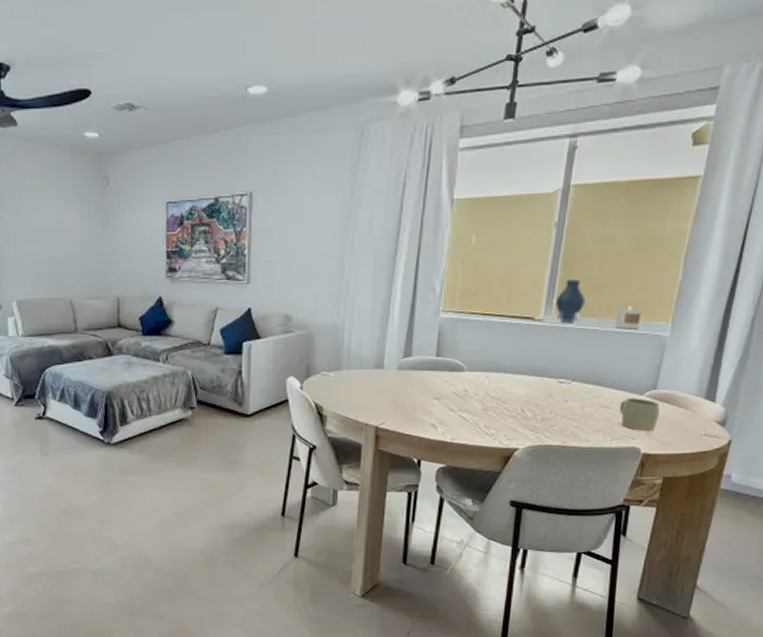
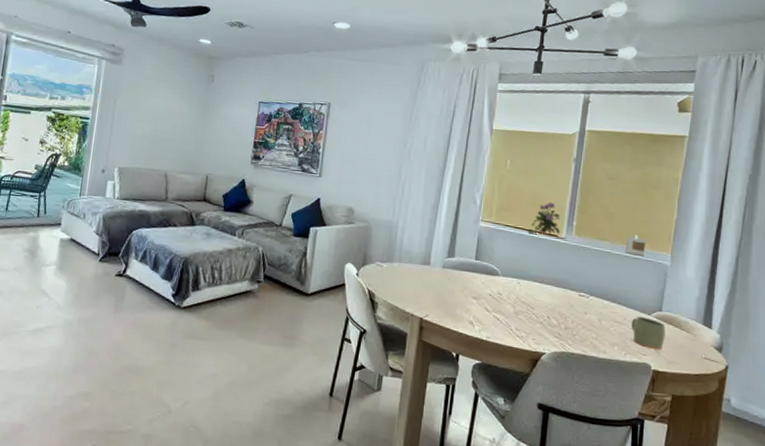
flower bouquet: none [497,279,537,320] -> present [527,202,560,235]
vase: present [555,279,586,324] -> none [574,206,600,245]

